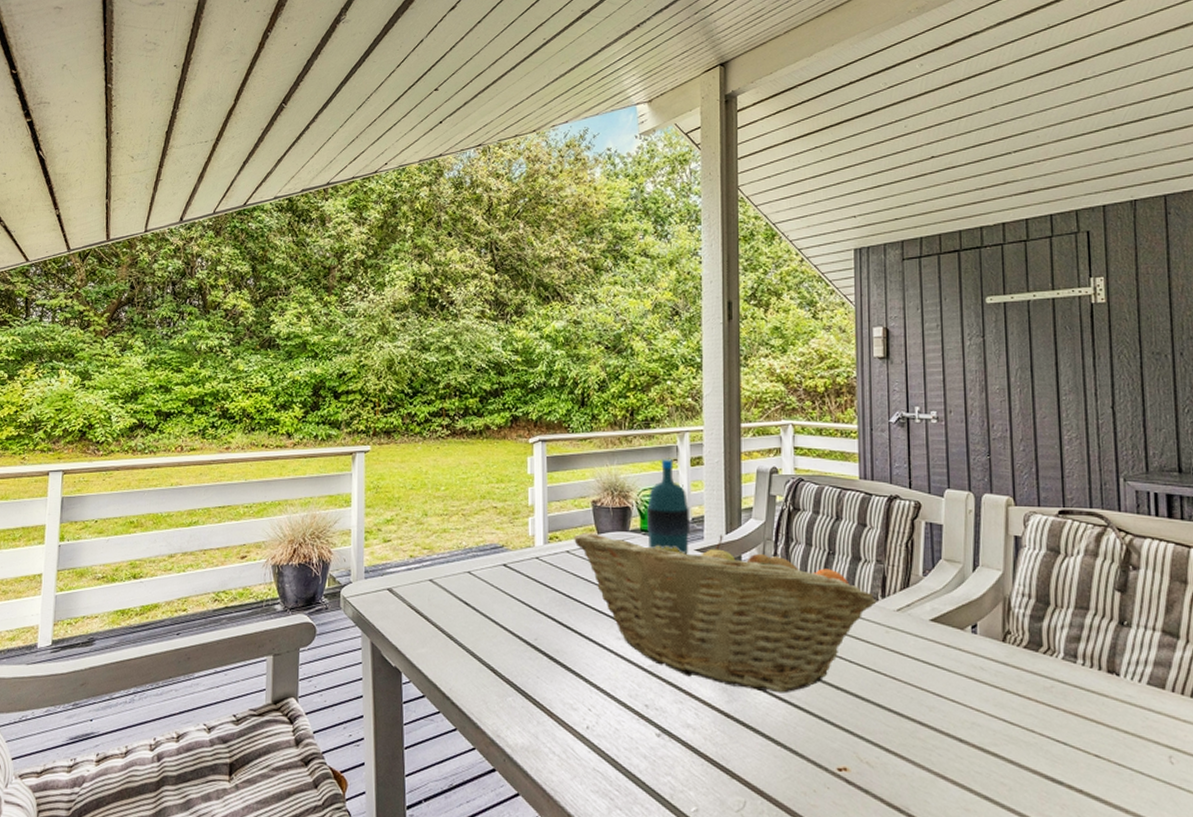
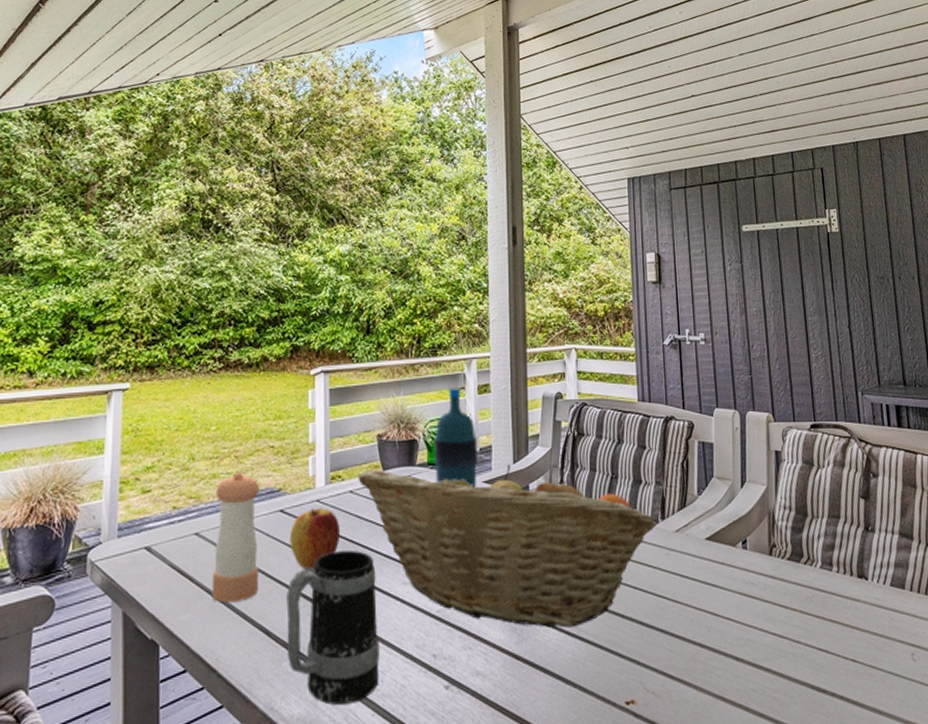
pepper shaker: none [444,529,485,642] -> present [211,473,260,603]
mug: none [510,604,595,740] -> present [286,551,380,705]
apple: none [512,564,559,619] -> present [290,508,341,570]

